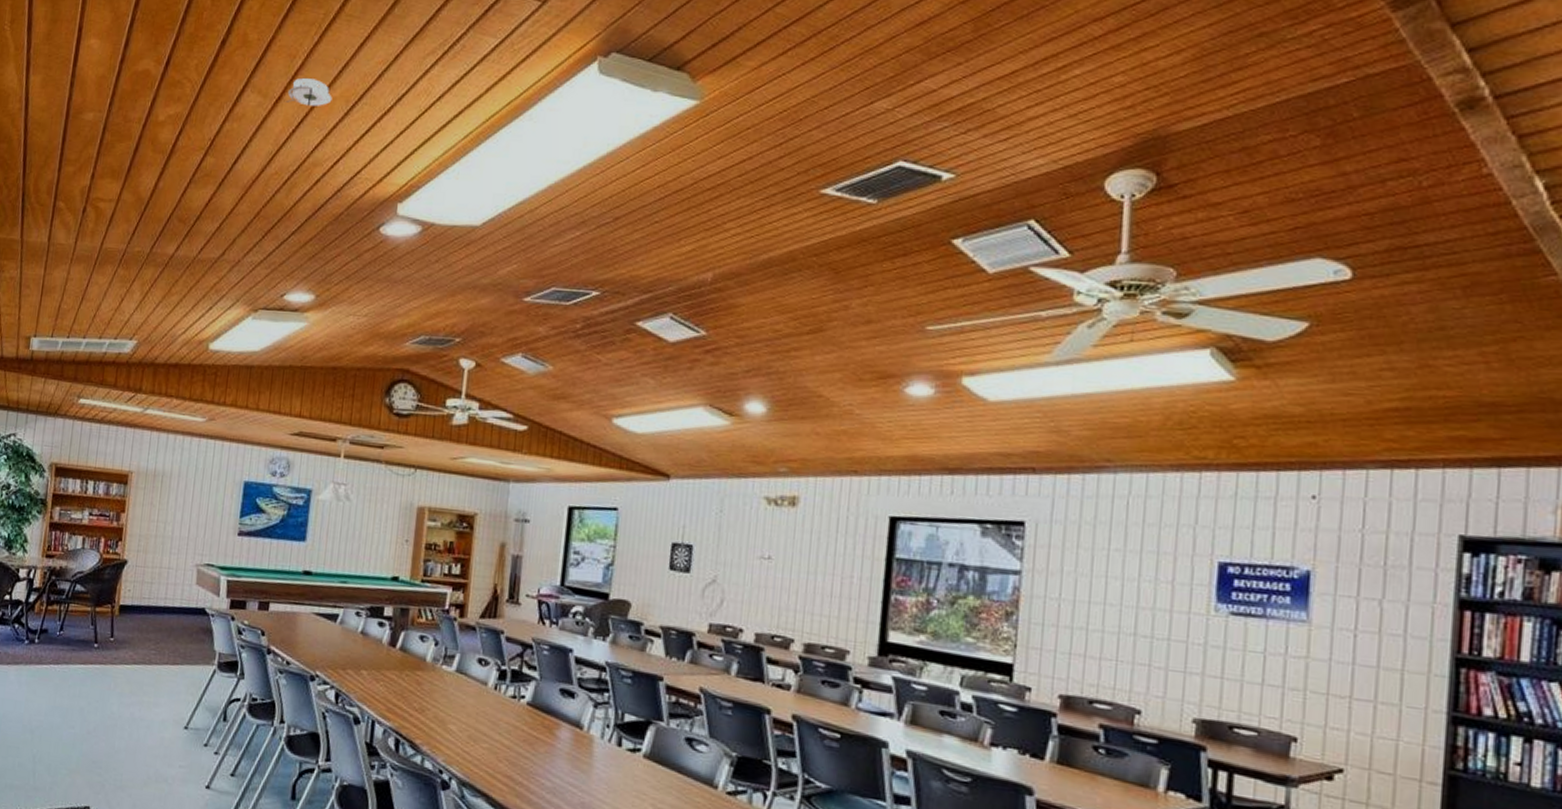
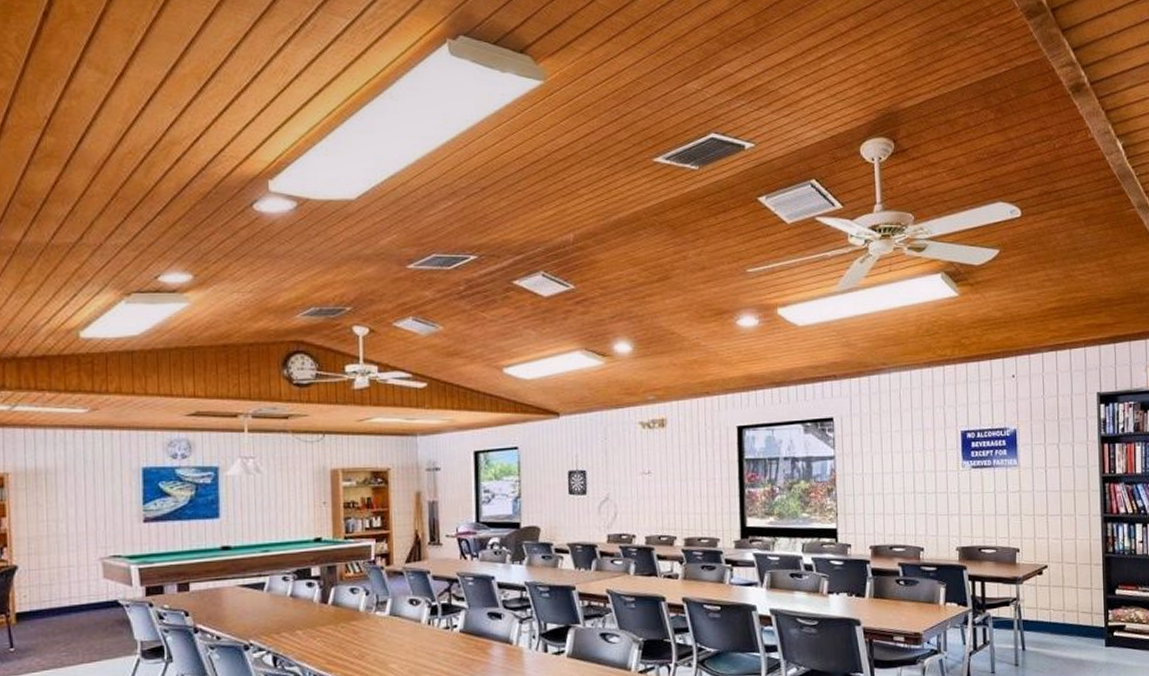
smoke detector: present [286,77,332,106] -> none [130,53,182,83]

